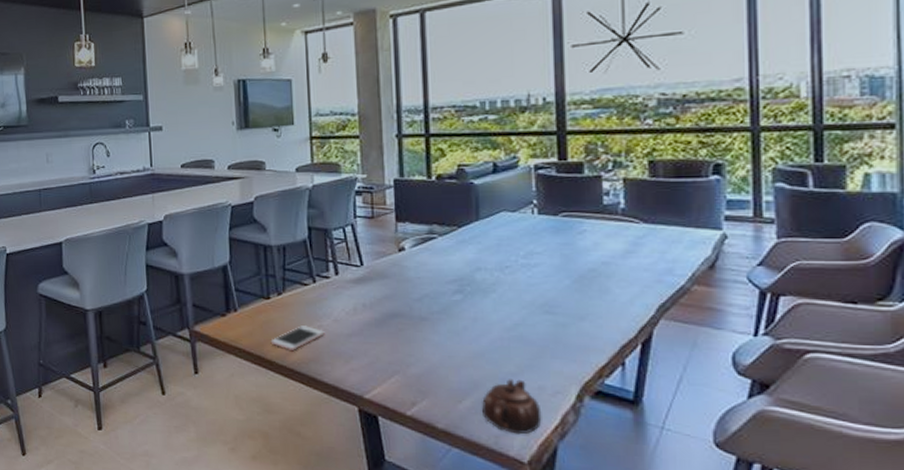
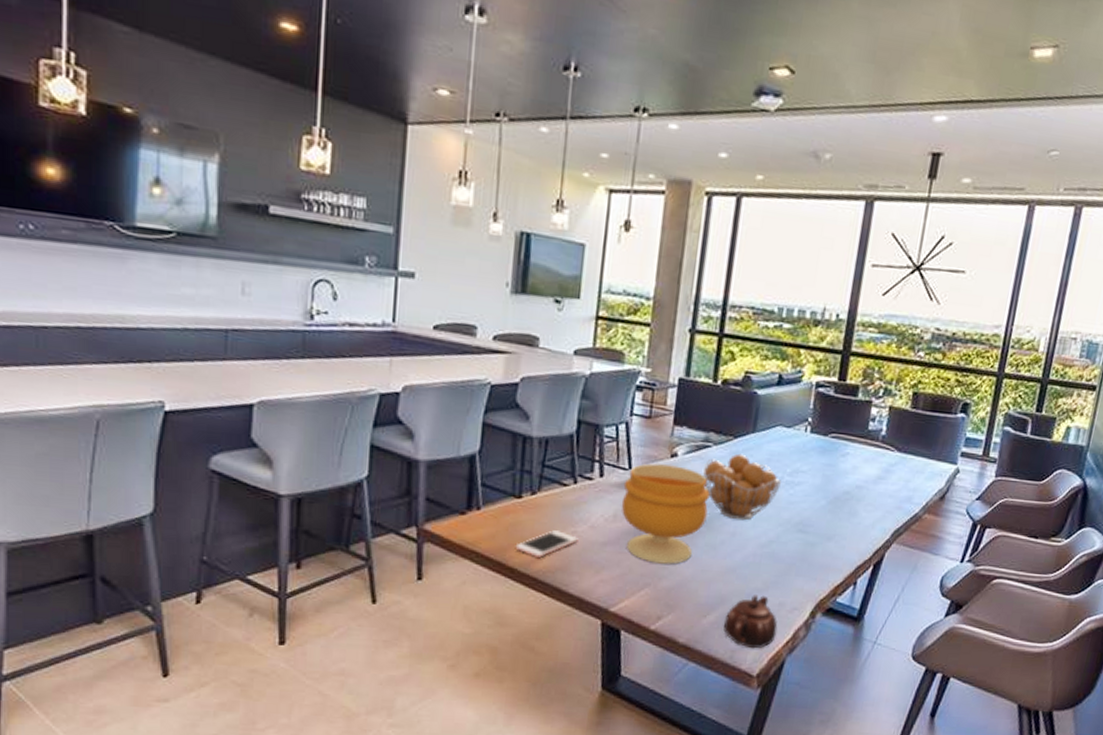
footed bowl: none [358,259,444,352] -> present [621,463,710,564]
fruit basket: none [432,241,516,306] -> present [702,453,781,521]

